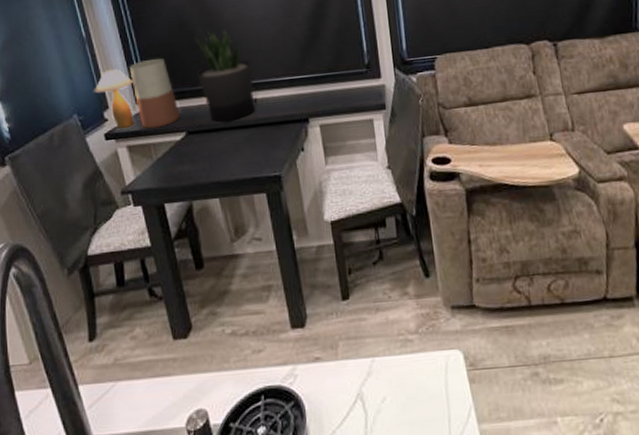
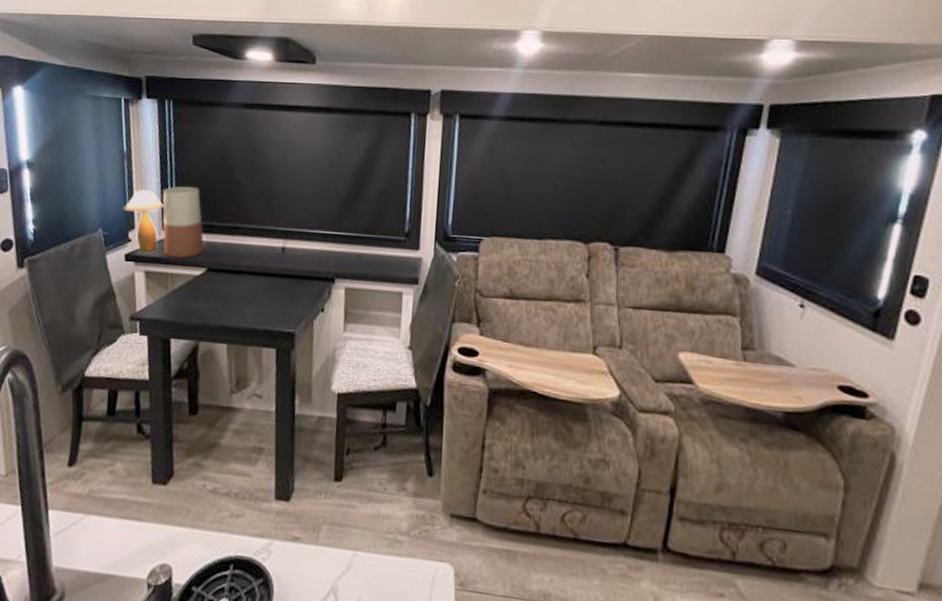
planter: present [194,27,256,123] -> none [228,162,286,267]

